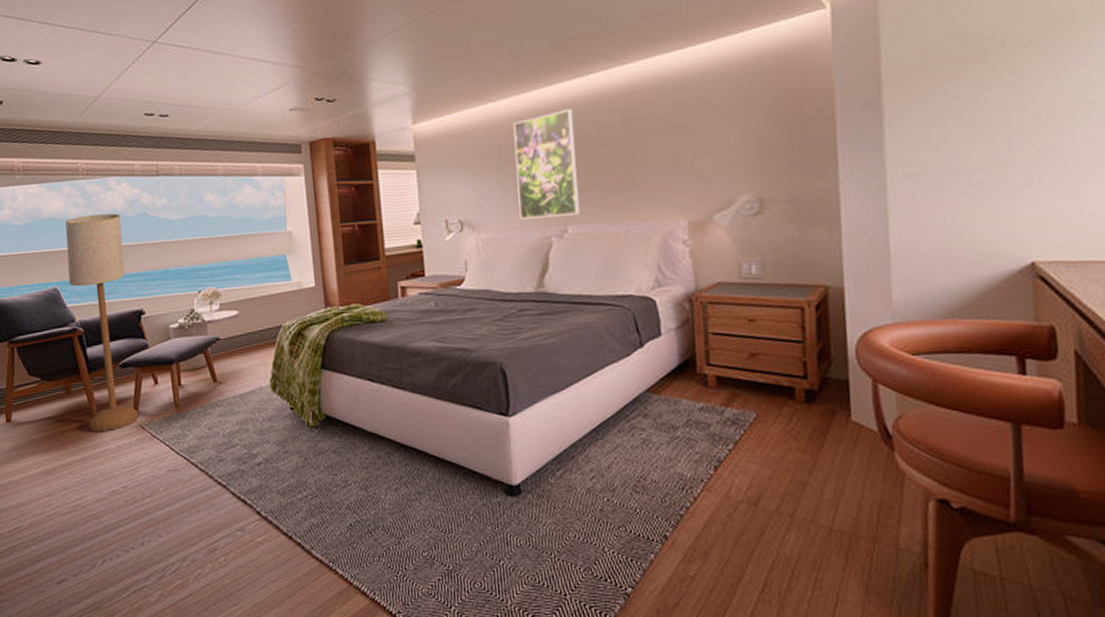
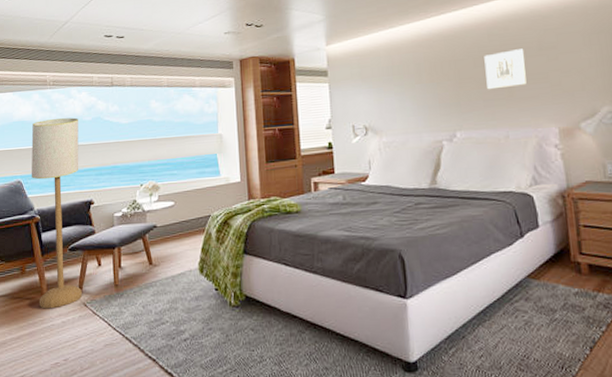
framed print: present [512,109,580,220] -> none [409,34,467,126]
wall art: none [602,126,653,176] -> present [484,48,527,90]

